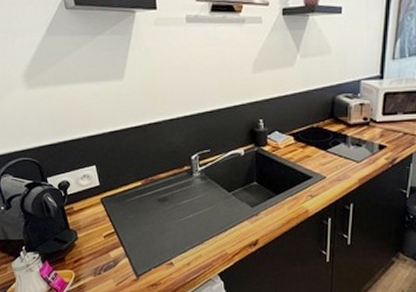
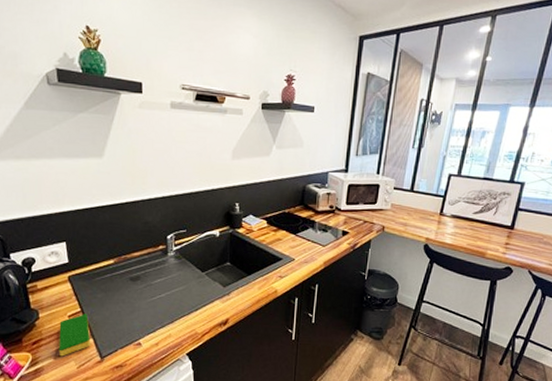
dish sponge: none [96,234,126,275] -> present [58,314,91,357]

